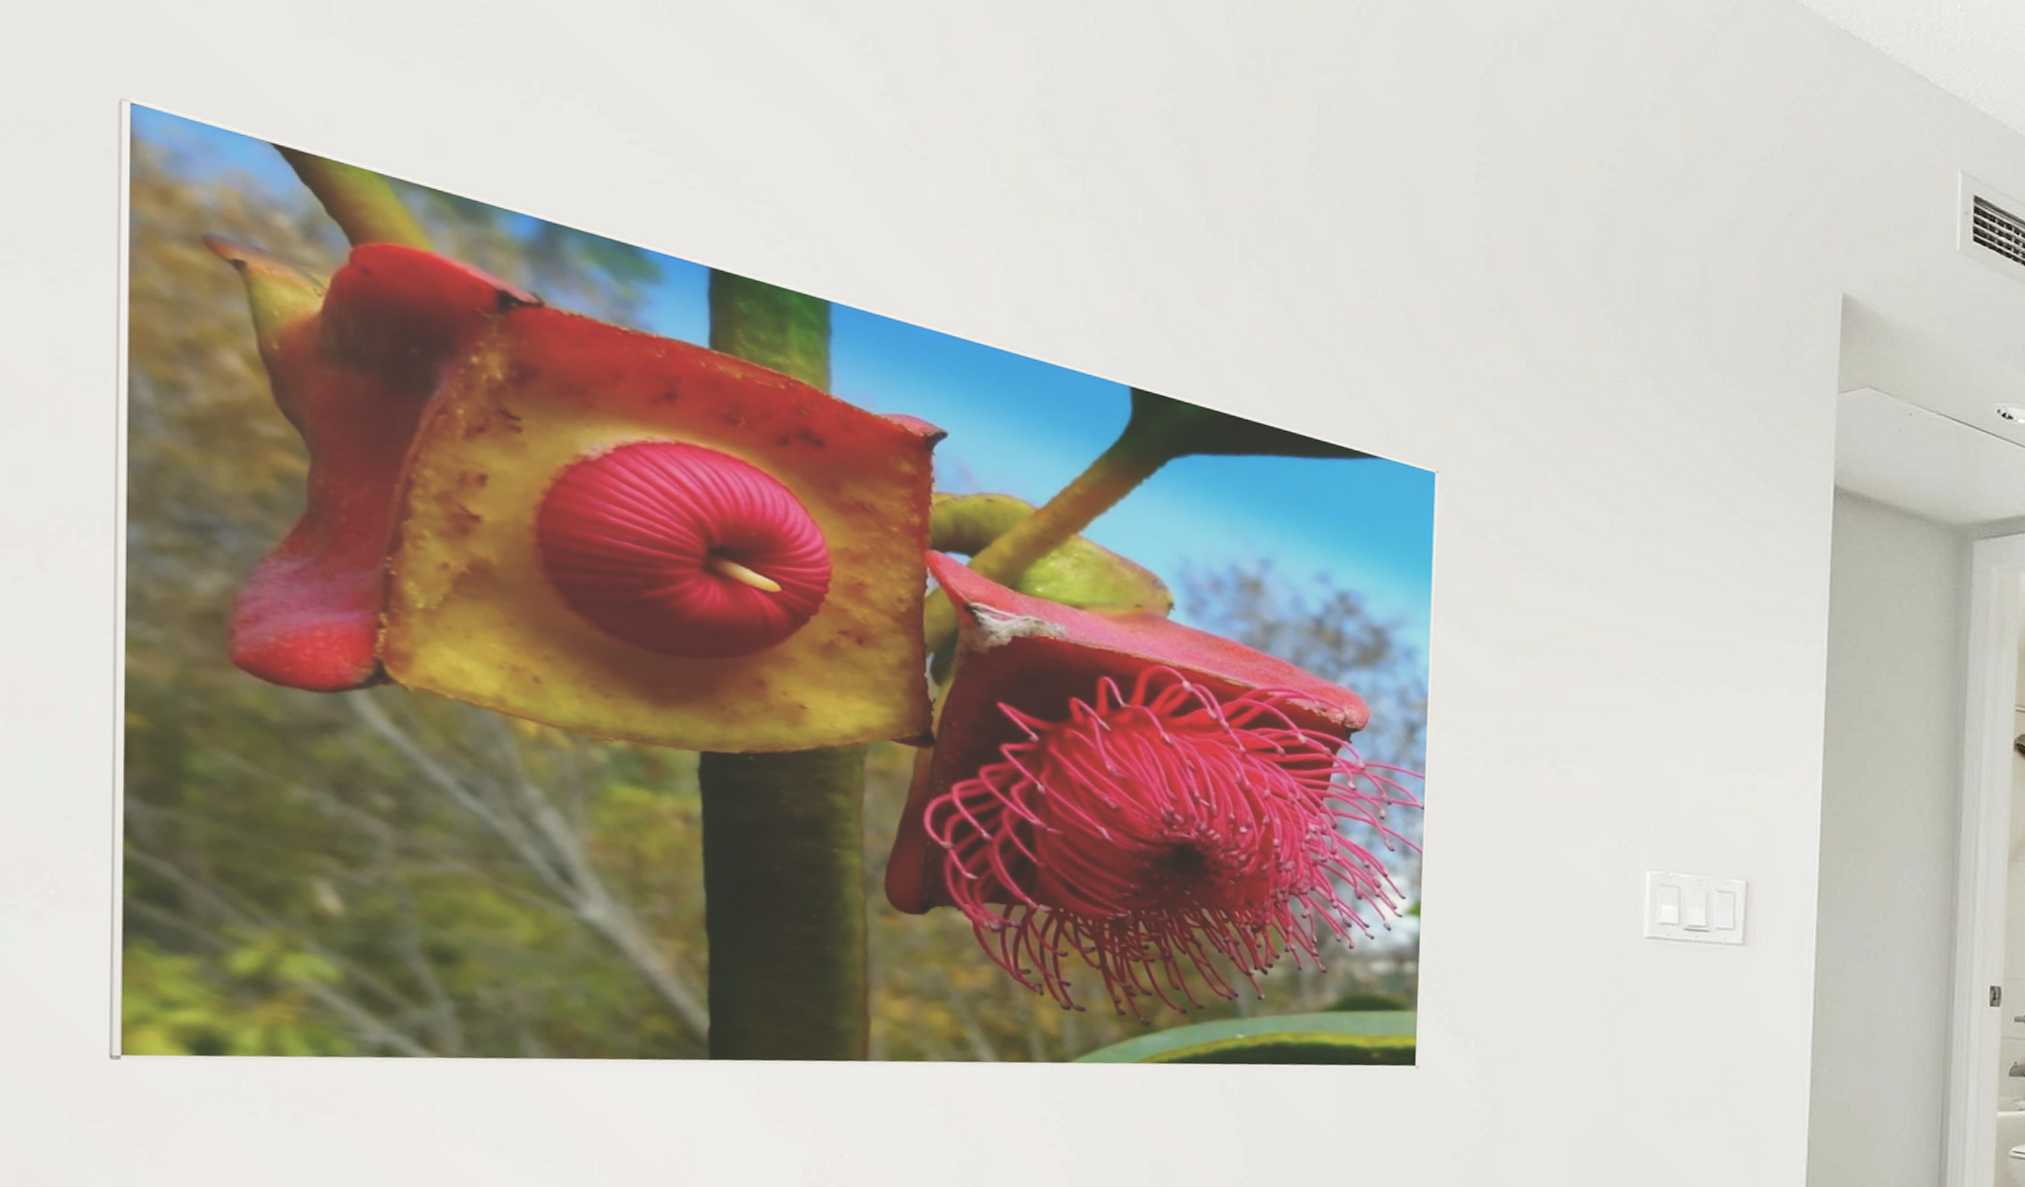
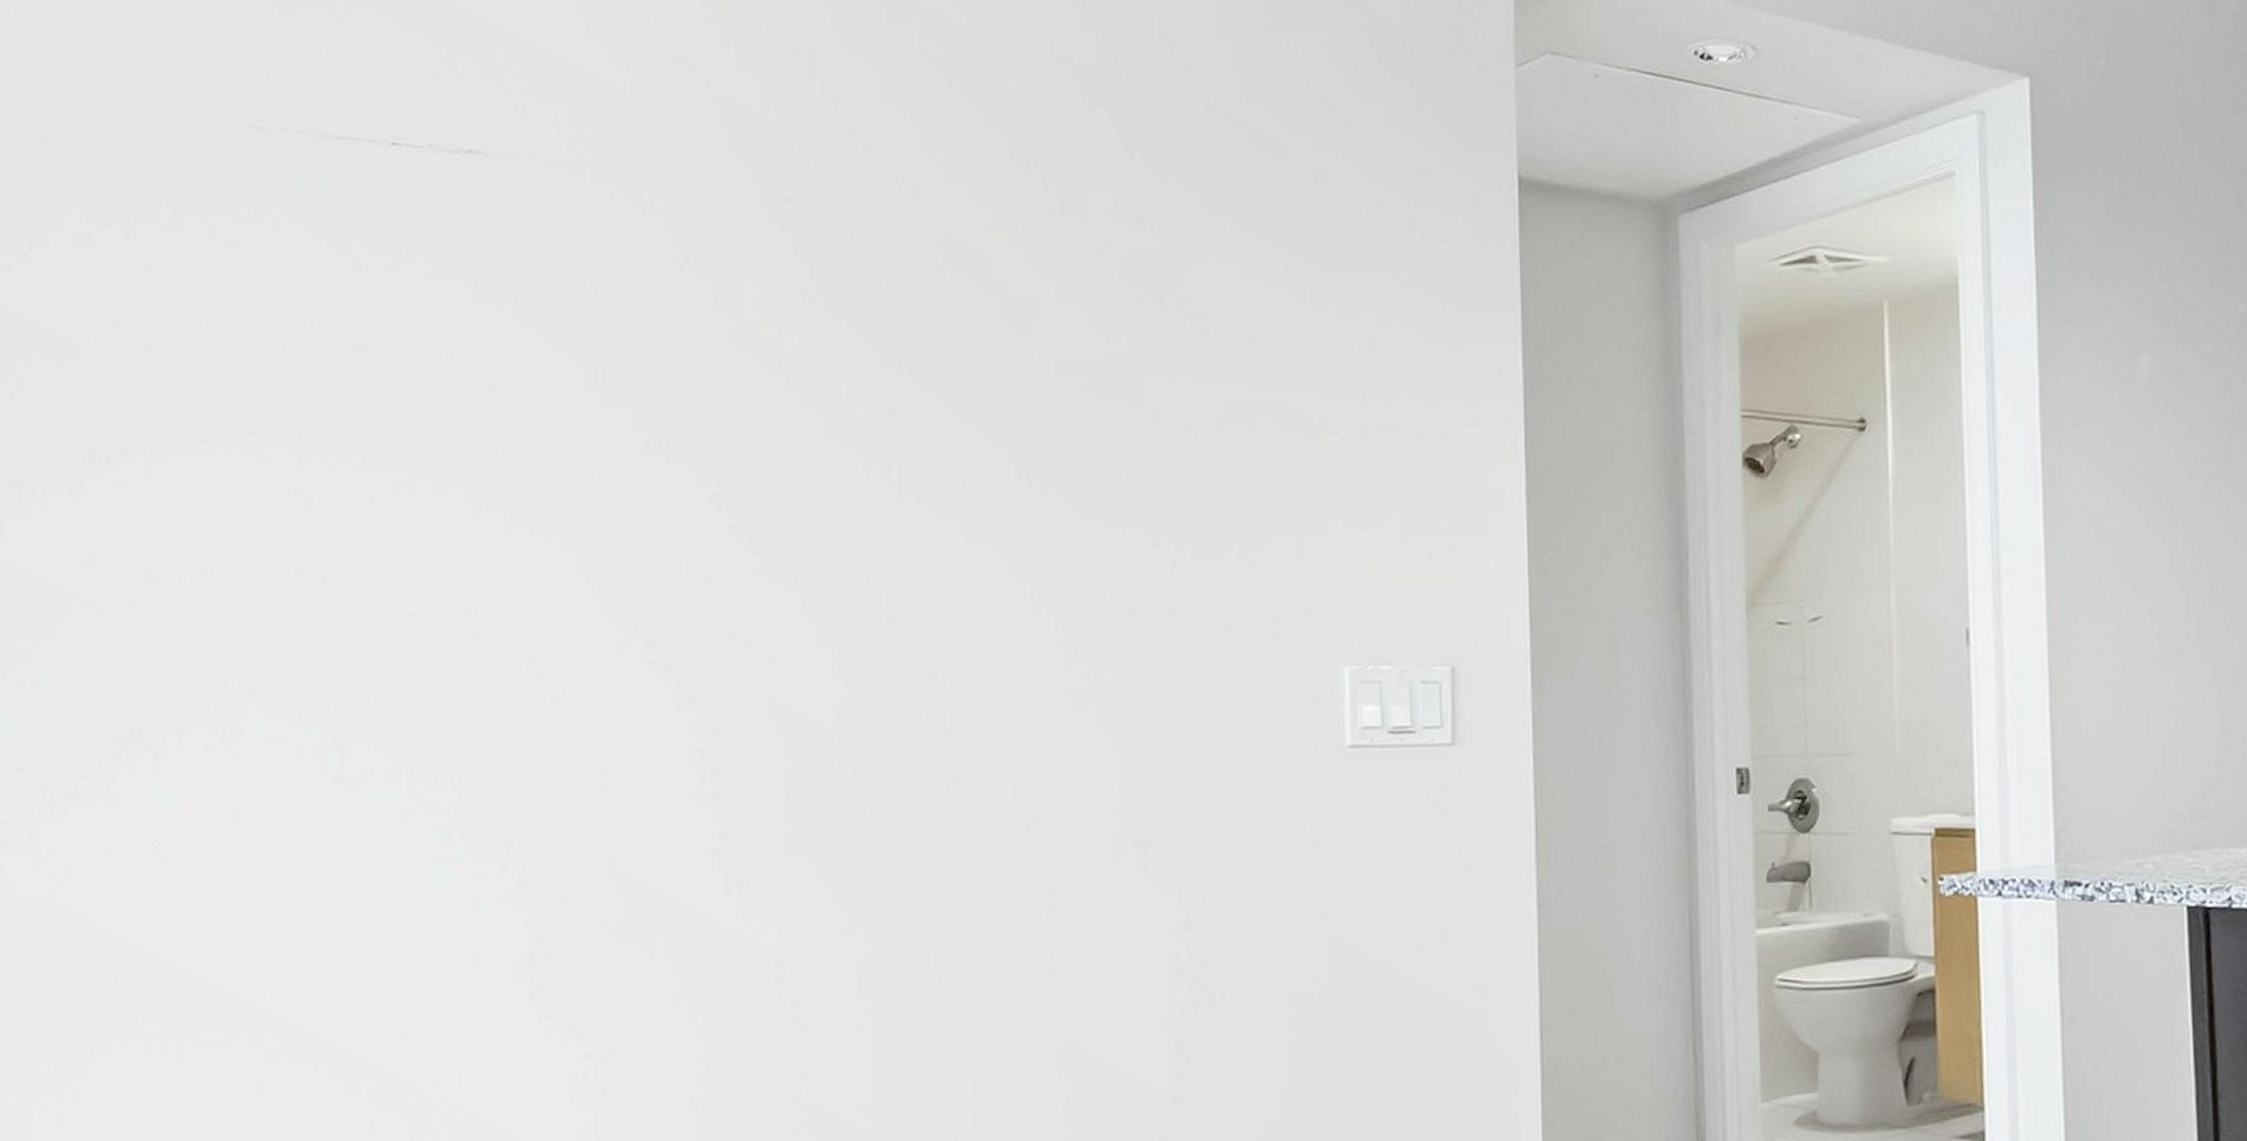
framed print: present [109,94,1440,1070] -> none [48,86,1125,1003]

